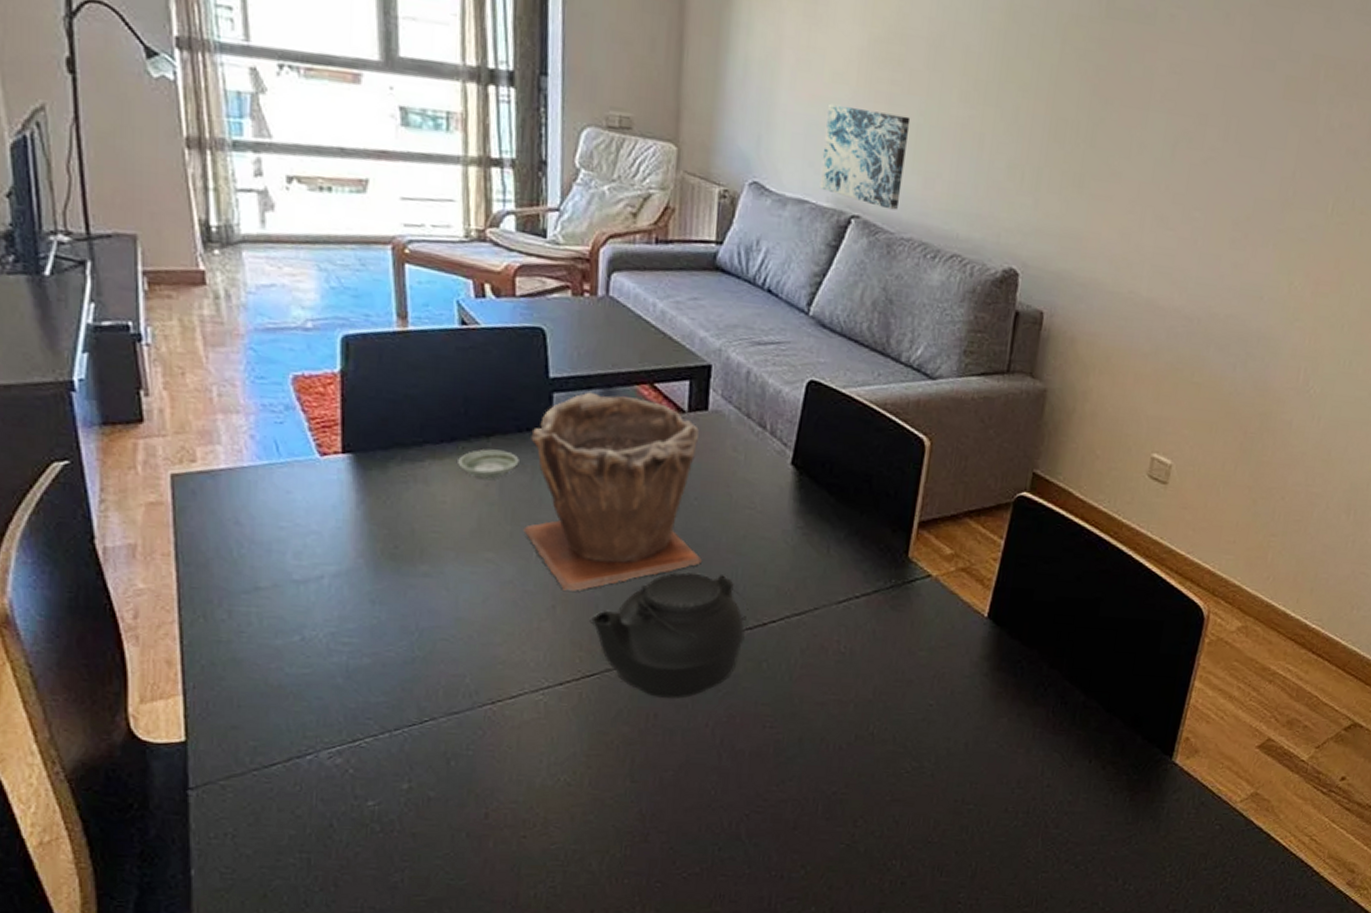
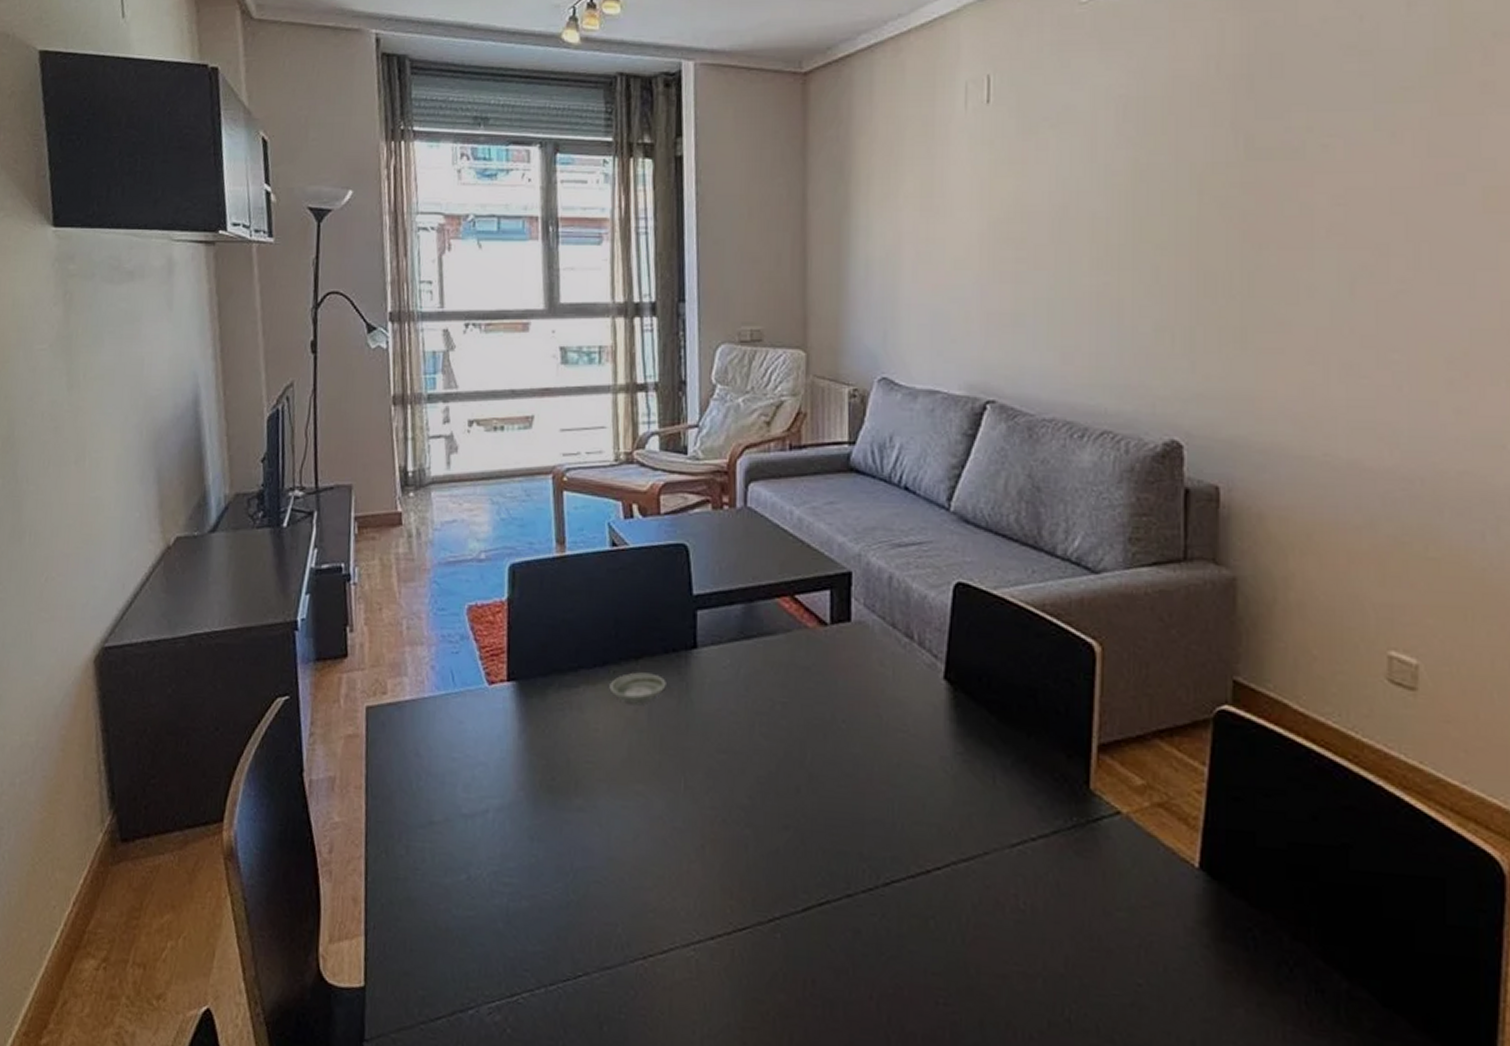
plant pot: present [523,392,703,591] -> none [671,607,855,829]
teapot: present [589,572,749,698] -> none [739,807,909,962]
wall art: present [819,103,911,210] -> none [950,290,1040,390]

